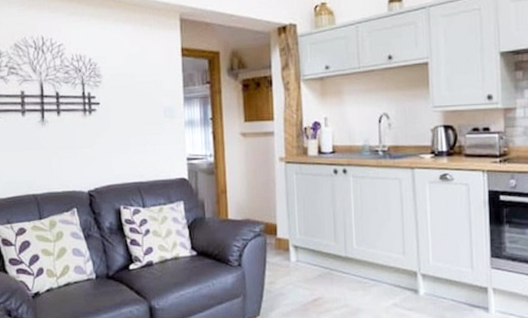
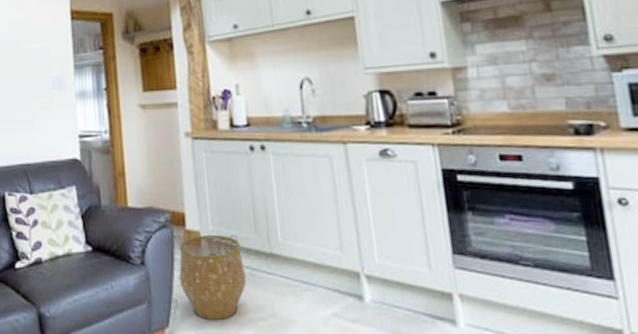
basket: none [269,242,325,310] -> present [178,234,246,321]

